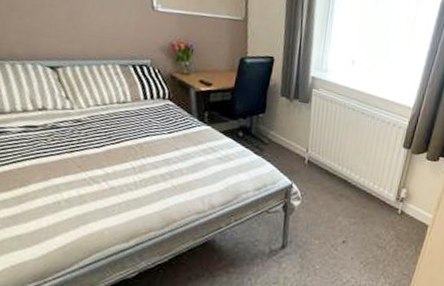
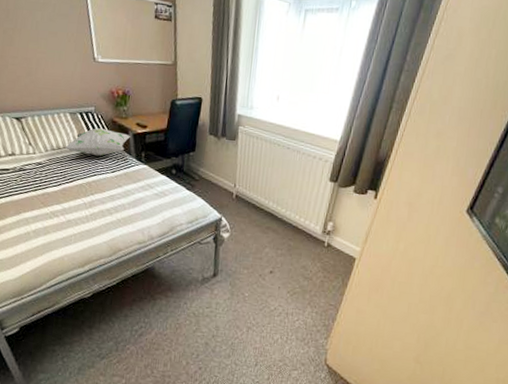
decorative pillow: none [111,83,193,115] -> present [65,128,131,156]

